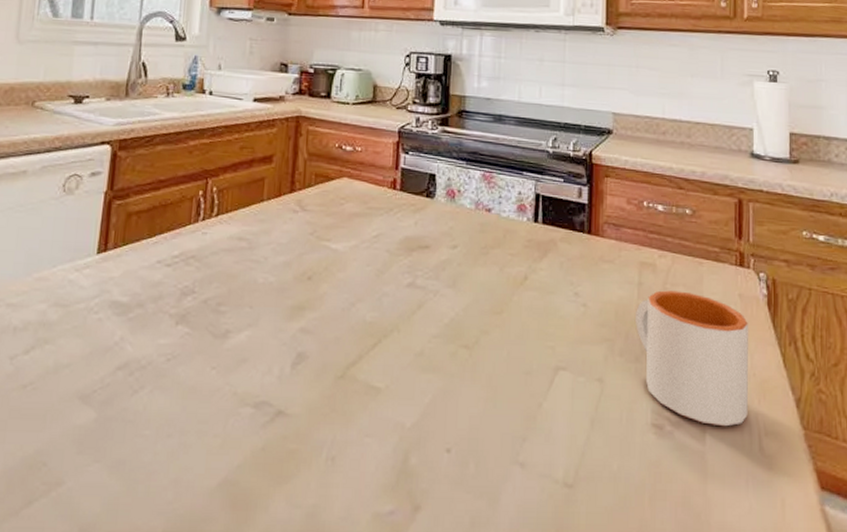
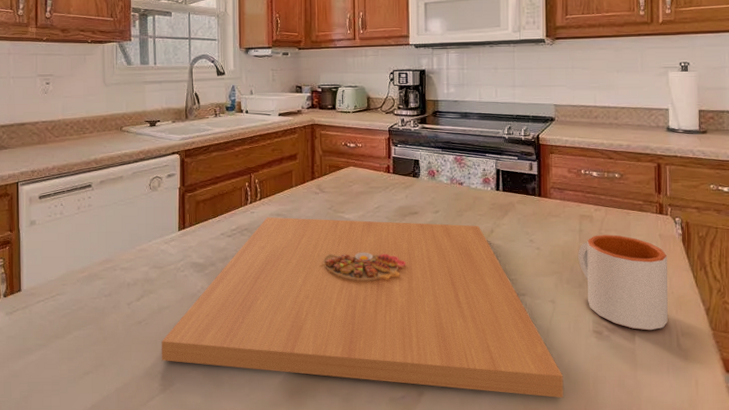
platter: none [50,240,611,521] -> present [162,216,564,399]

